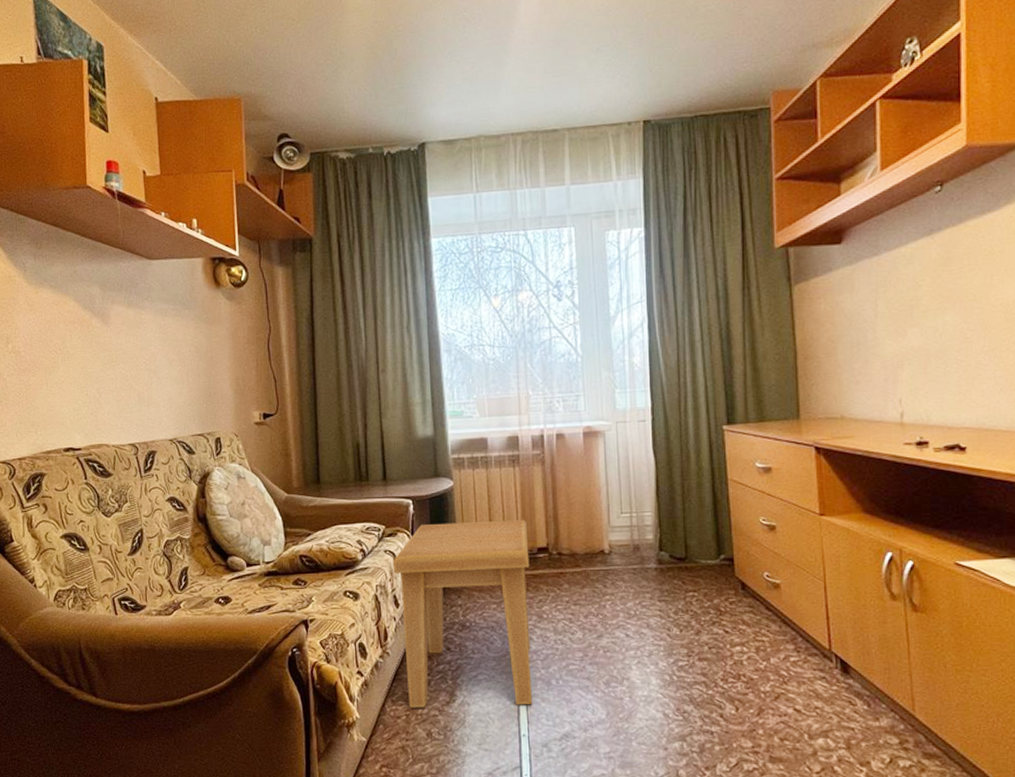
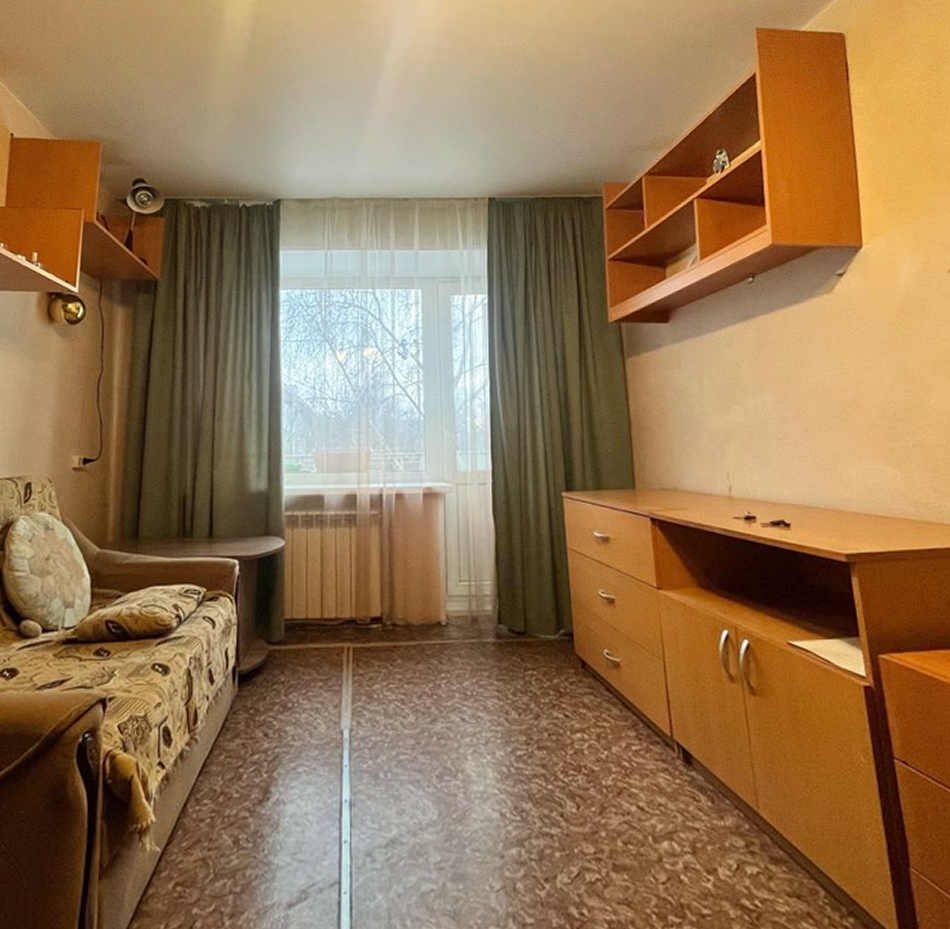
side table: present [392,520,533,708] -> none [210,585,362,808]

